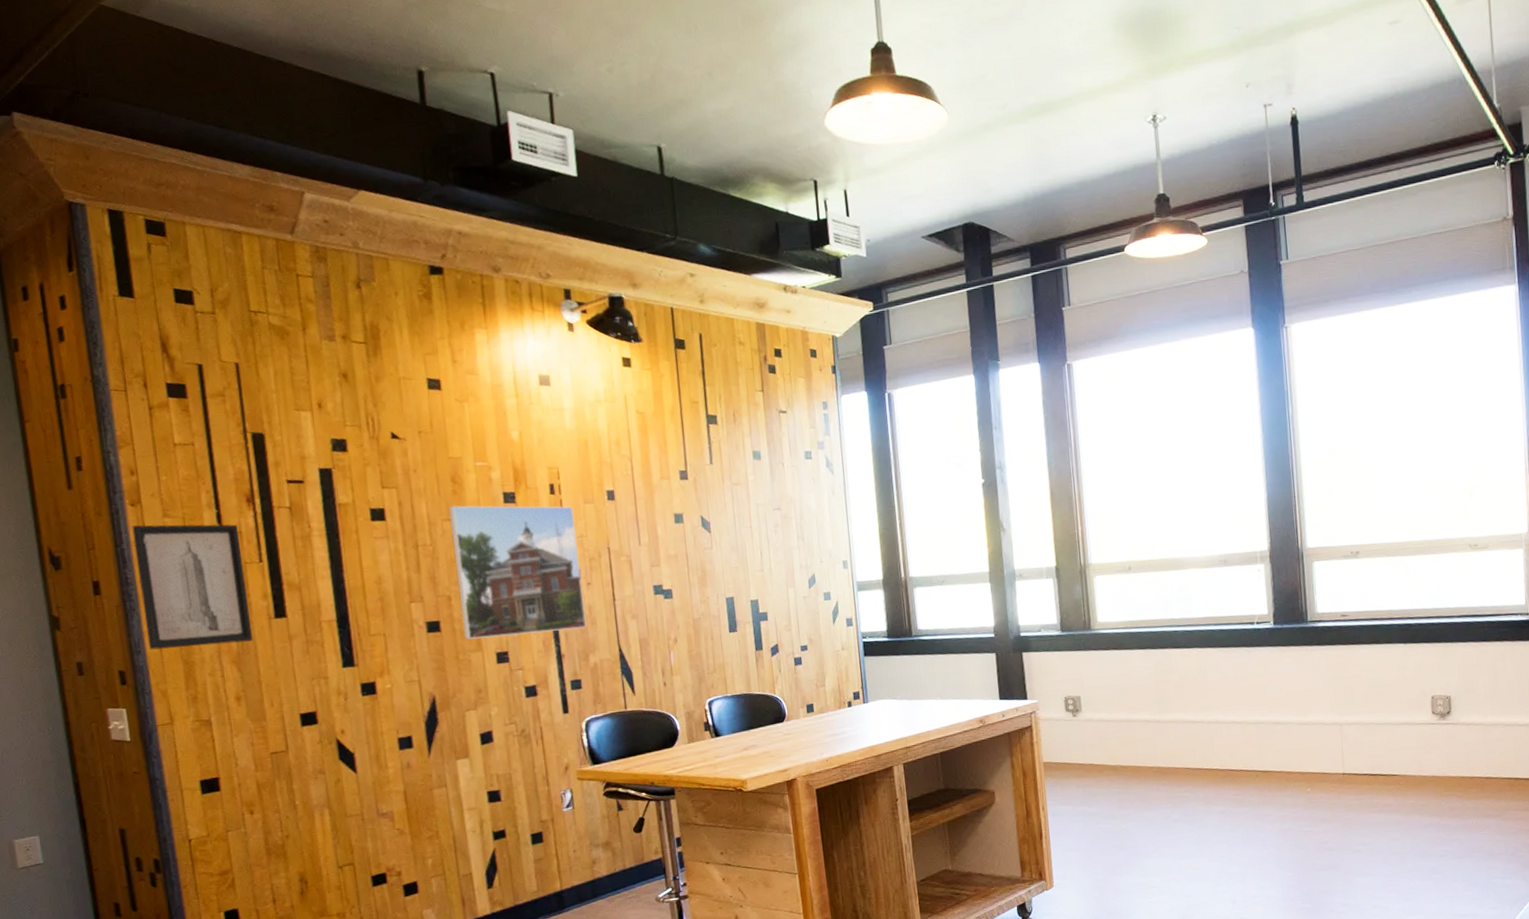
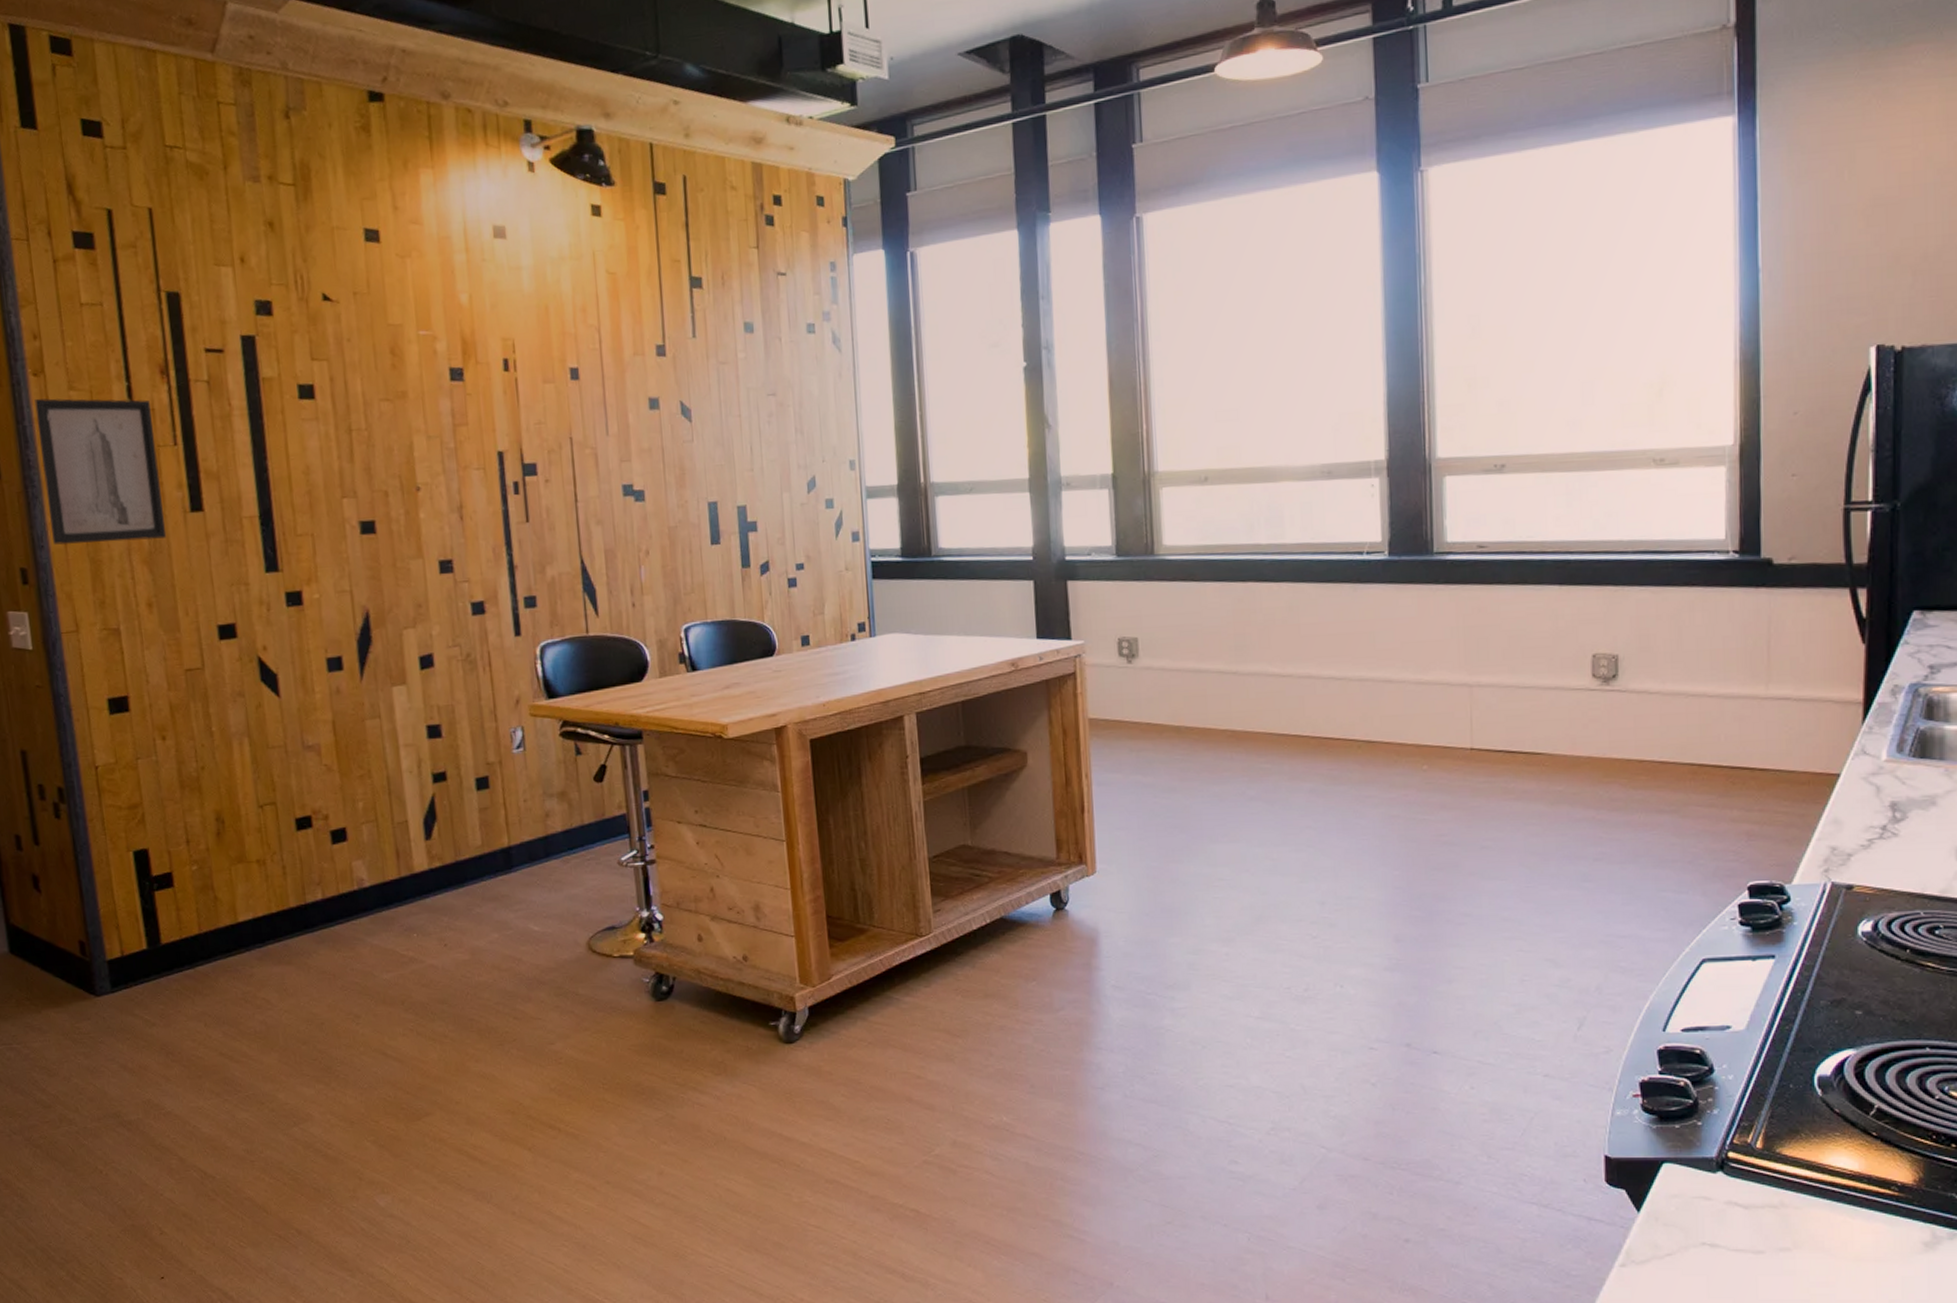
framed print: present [448,505,587,640] -> none [386,382,544,545]

